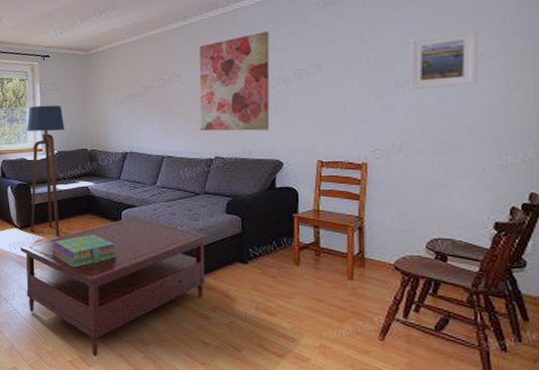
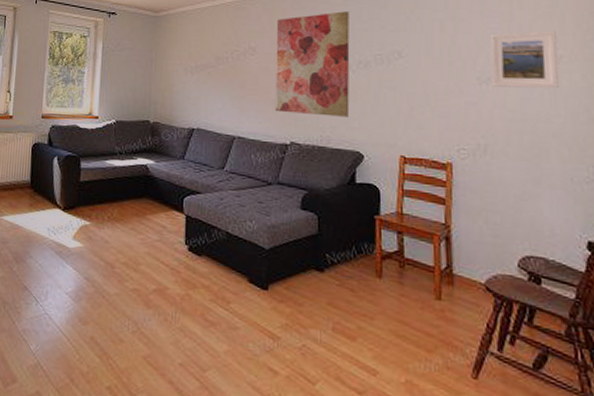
coffee table: present [20,217,209,357] -> none [61,206,281,383]
floor lamp: present [26,105,64,236] -> none [76,66,126,223]
stack of books: present [52,234,117,268] -> none [98,223,175,264]

